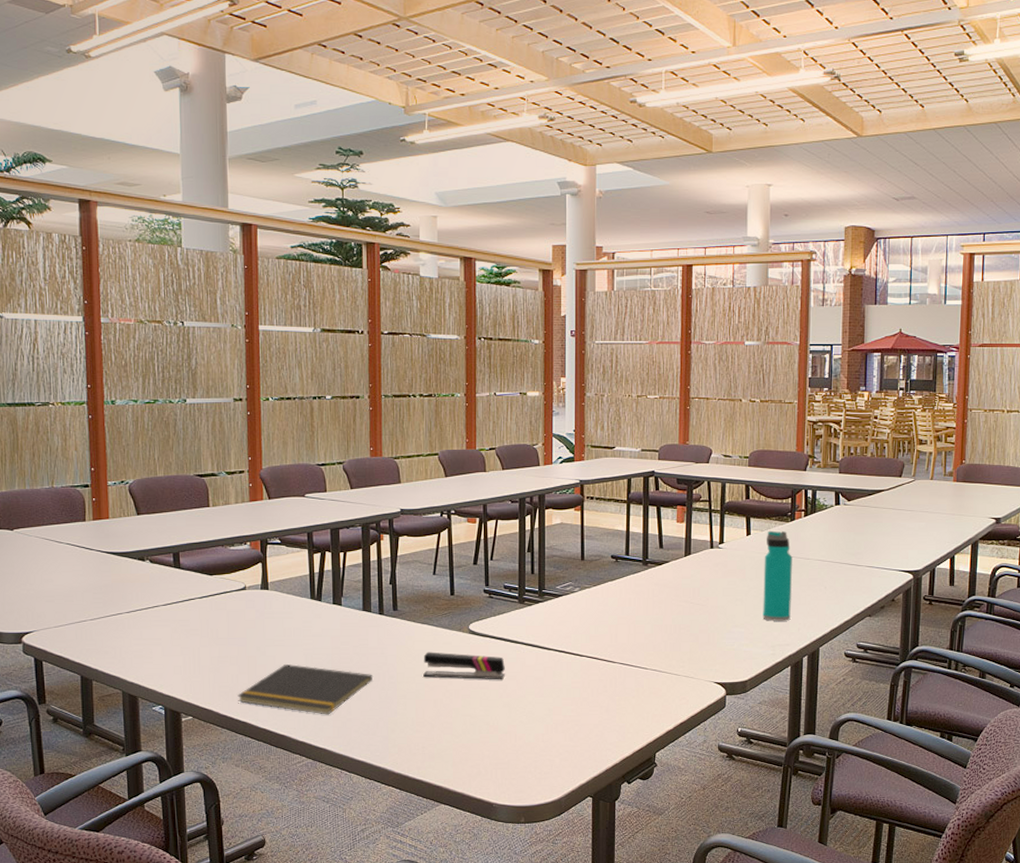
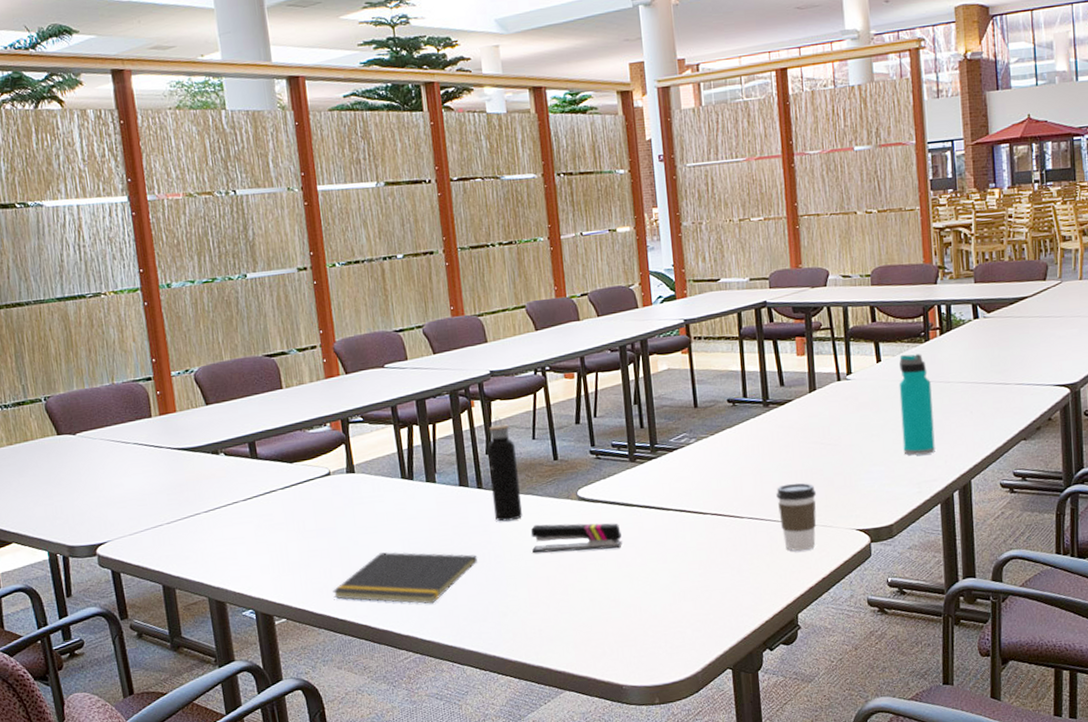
water bottle: none [391,551,417,646] -> present [486,416,522,522]
coffee cup: none [647,636,682,697] -> present [776,482,817,552]

